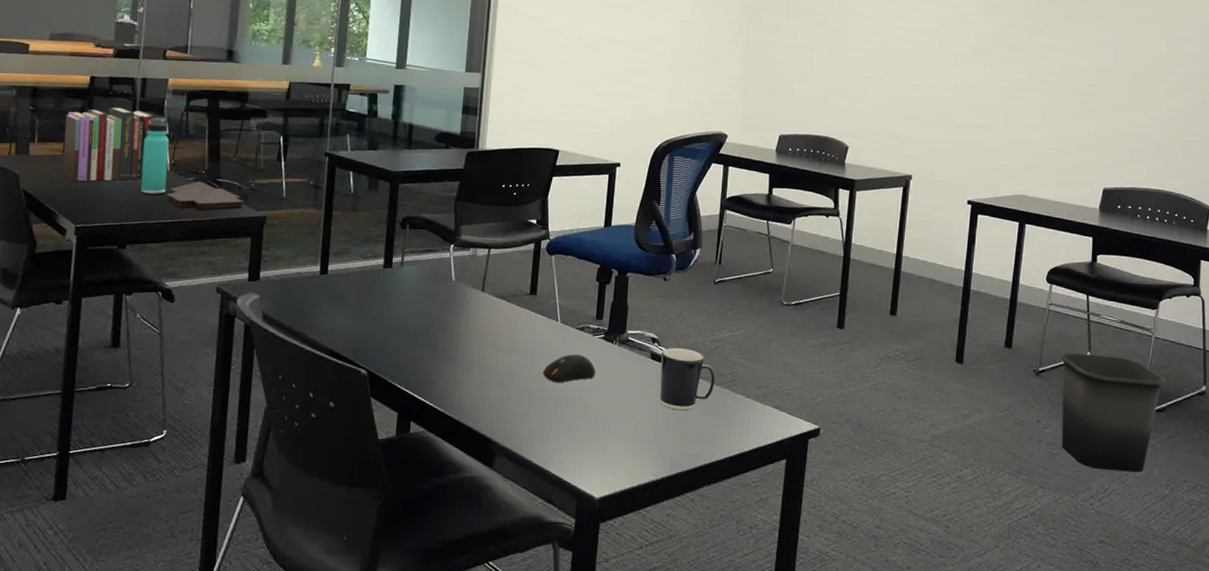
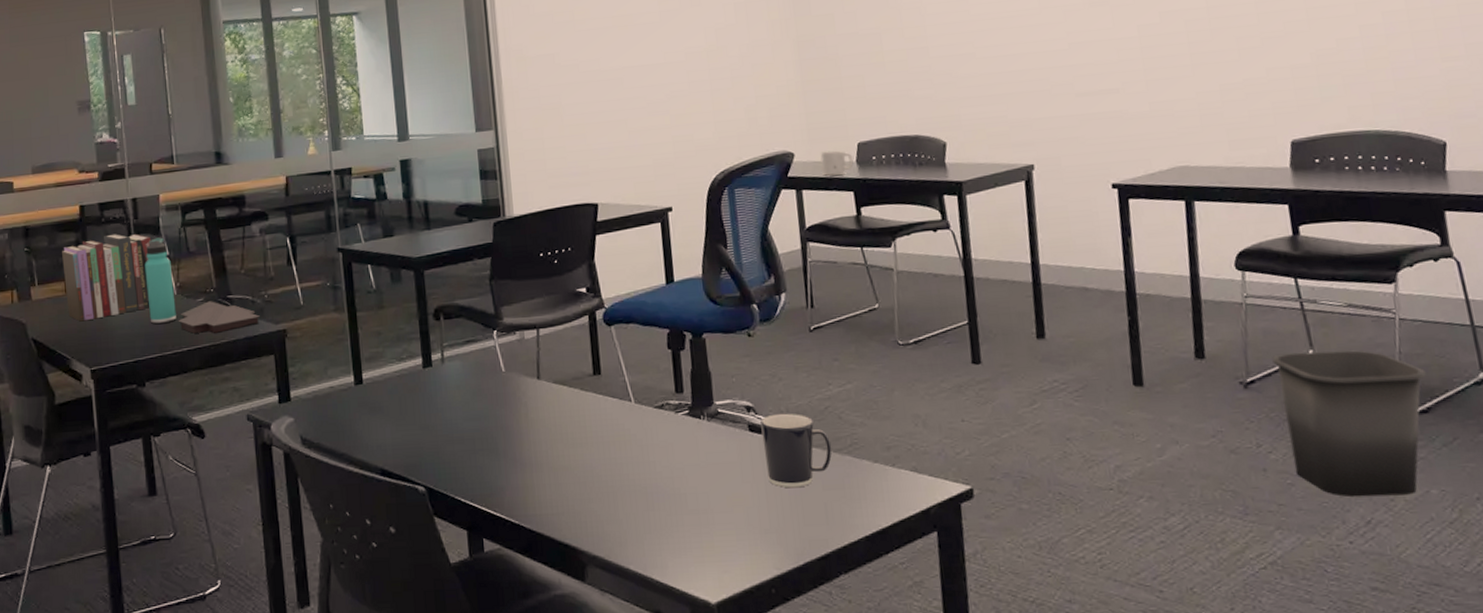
computer mouse: present [543,354,596,383] -> none [624,437,687,474]
mug: none [747,137,774,160] -> present [820,150,854,176]

